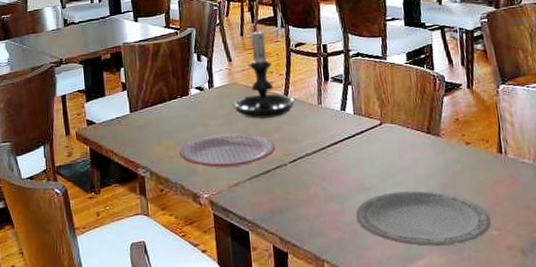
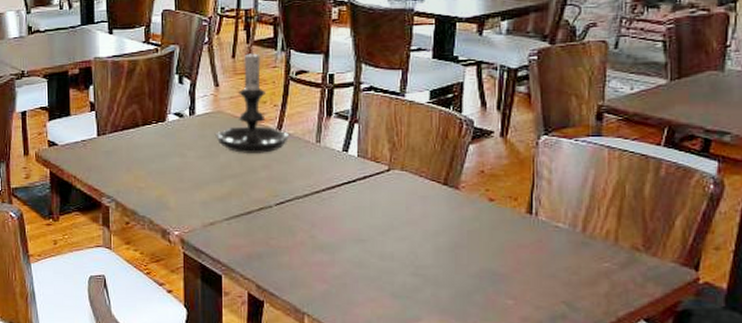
plate: present [179,132,276,168] -> none [150,167,261,205]
plate: present [356,190,491,247] -> none [347,247,506,310]

